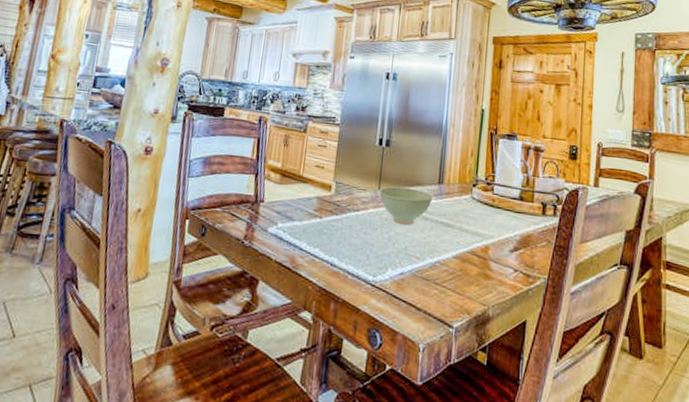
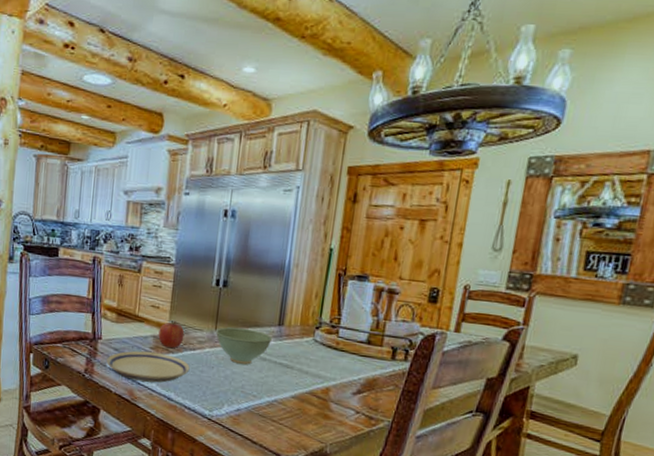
plate: none [268,213,354,248] -> present [106,351,190,383]
fruit: none [322,181,349,210] -> present [158,321,185,349]

